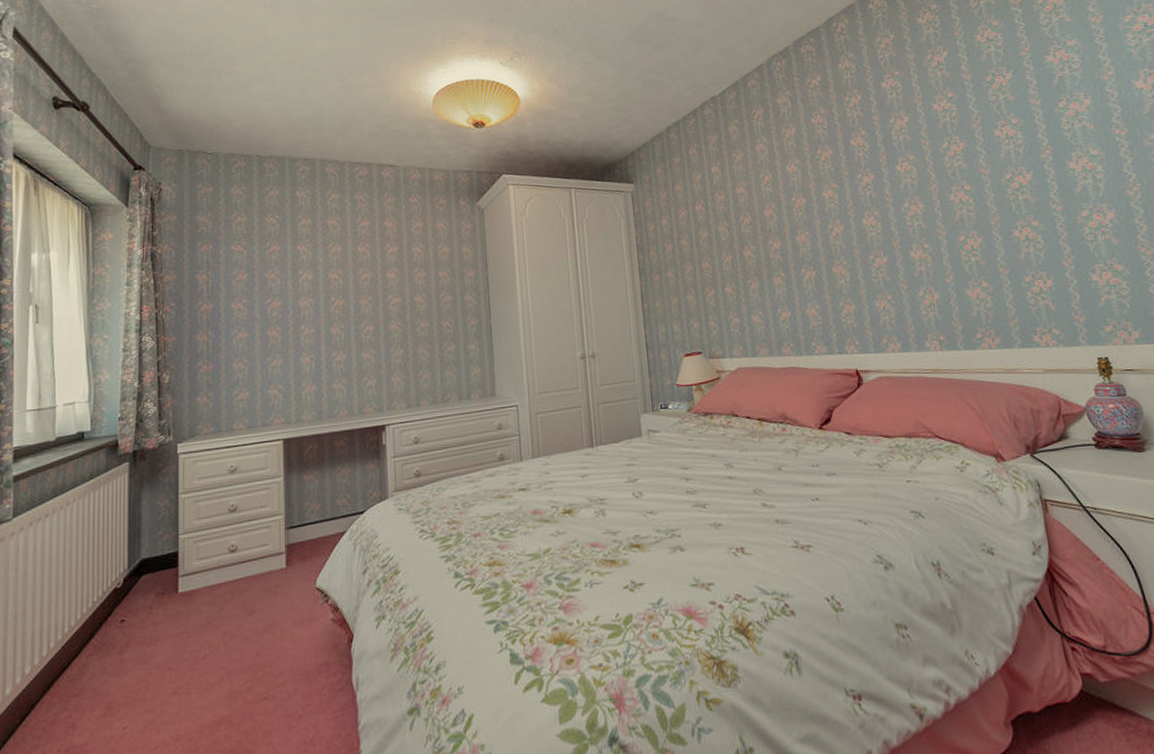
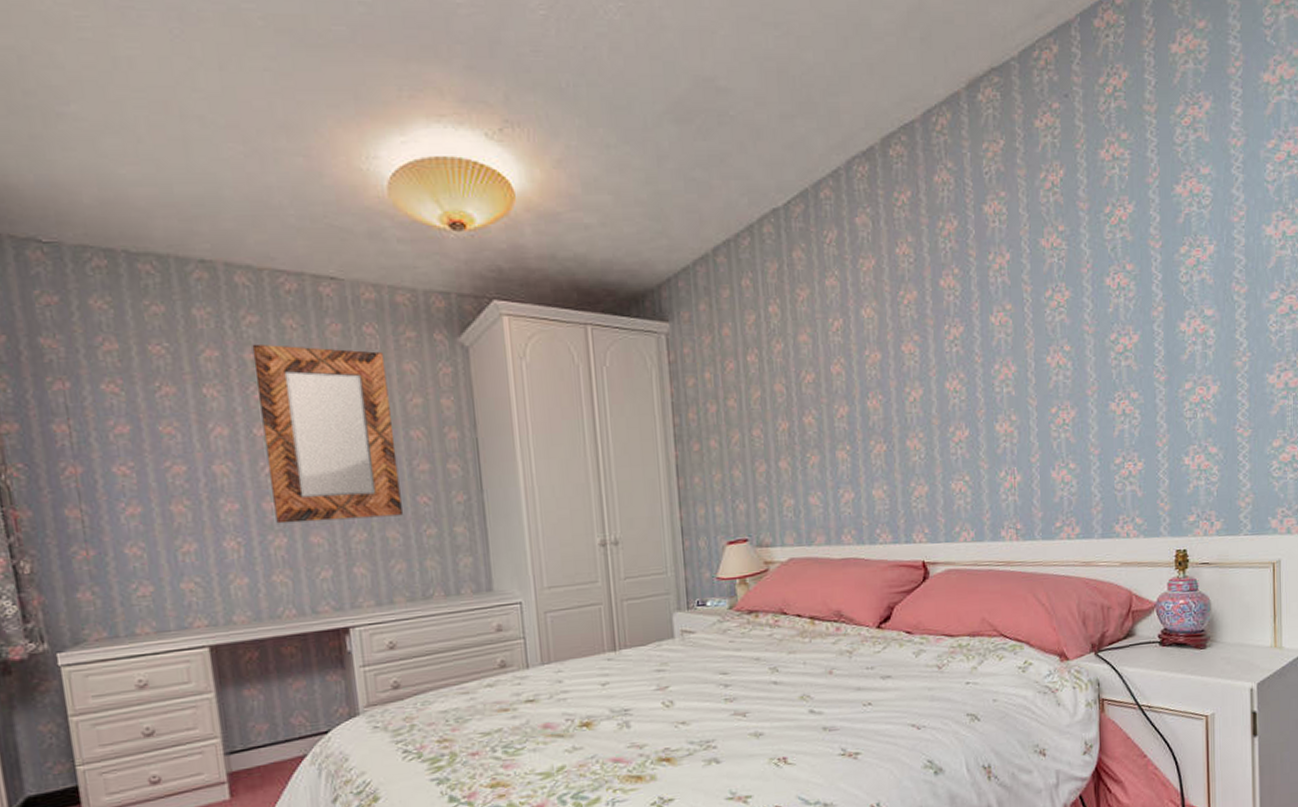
home mirror: none [333,213,430,344] -> present [252,344,403,524]

